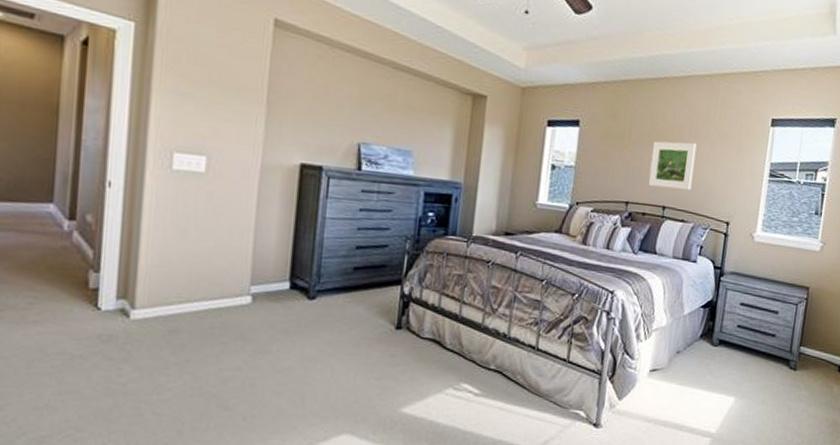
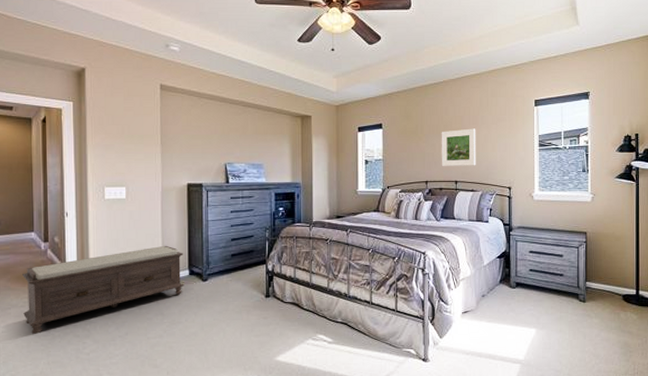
bench: none [25,244,285,350] -> present [22,245,184,334]

